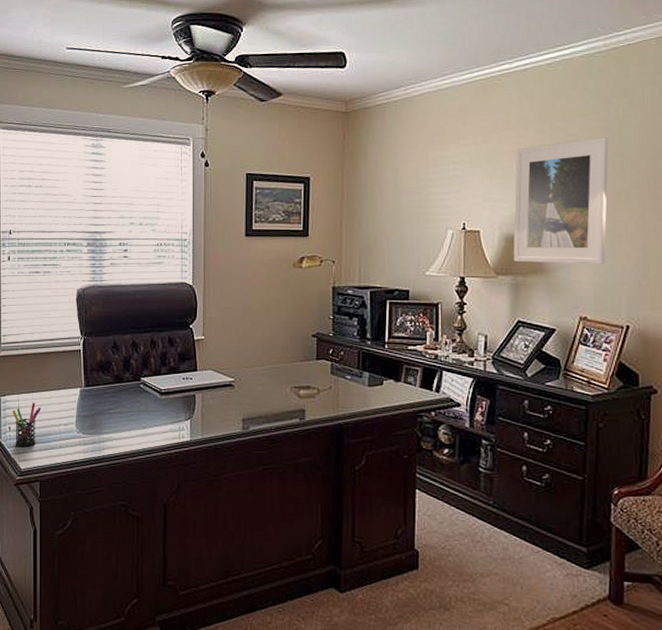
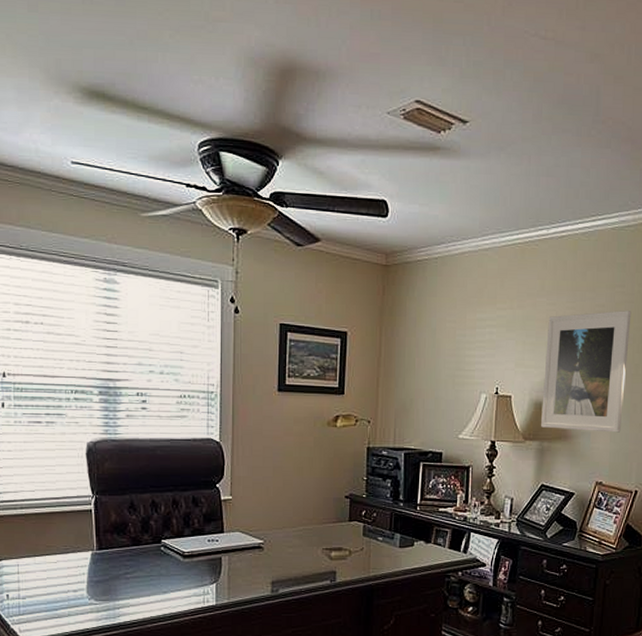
pen holder: present [12,402,41,447] -> none [10,567,45,616]

